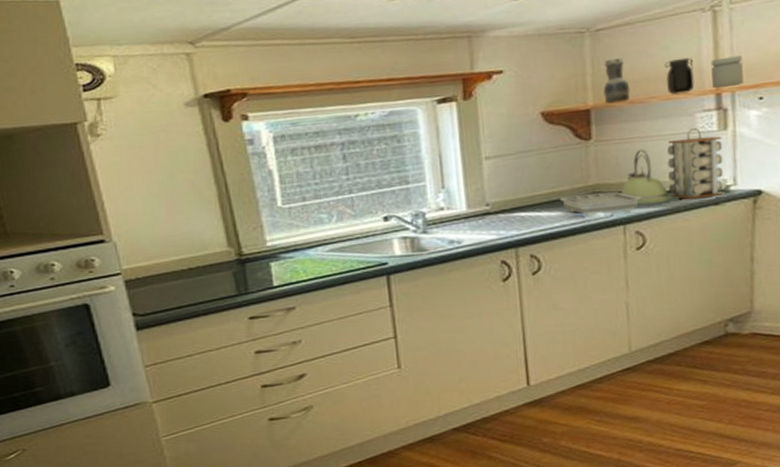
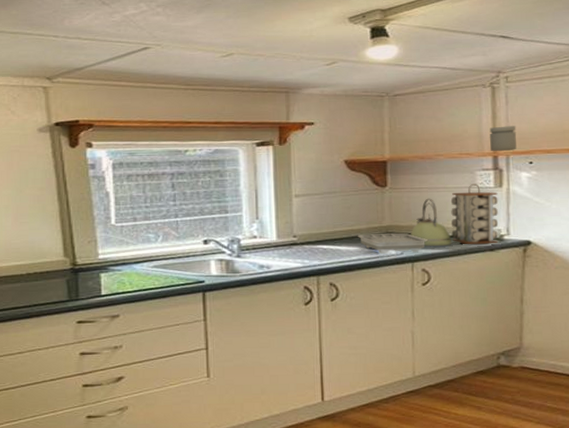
ceramic jug: present [603,58,630,104] -> none [398,120,421,158]
jar: present [664,57,695,95] -> none [450,124,475,154]

